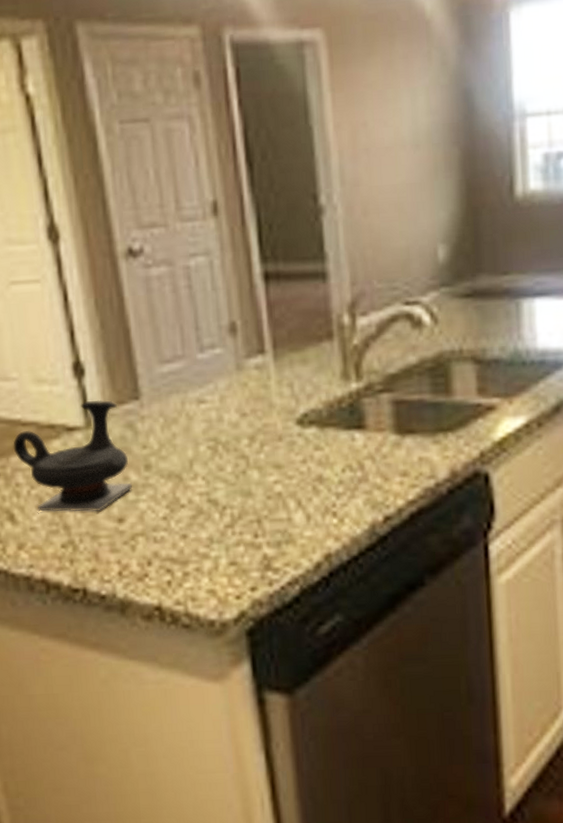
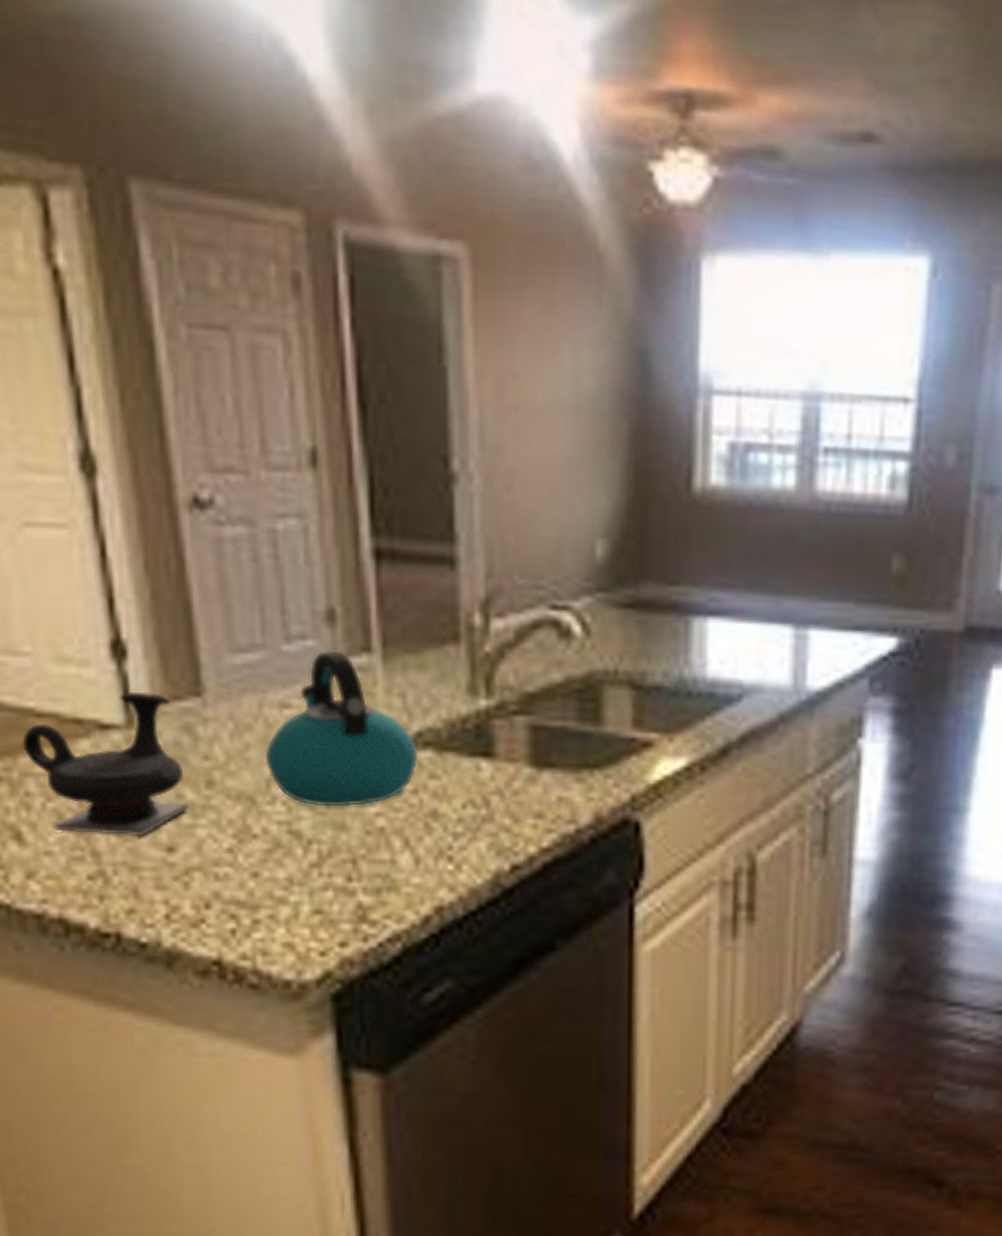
kettle: none [187,354,306,479] -> present [264,650,419,807]

